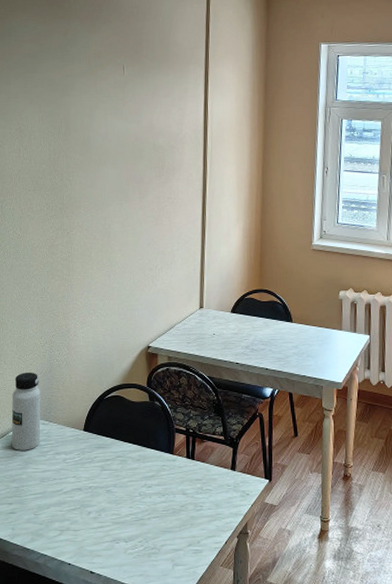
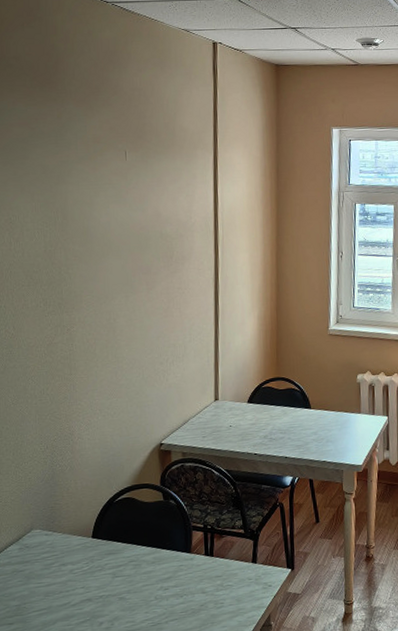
water bottle: present [11,372,41,451] -> none [9,480,44,566]

